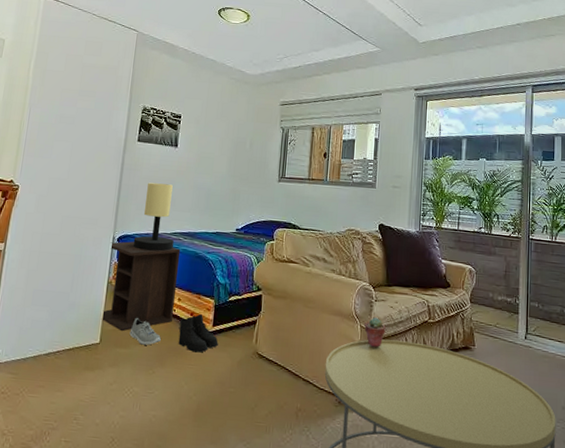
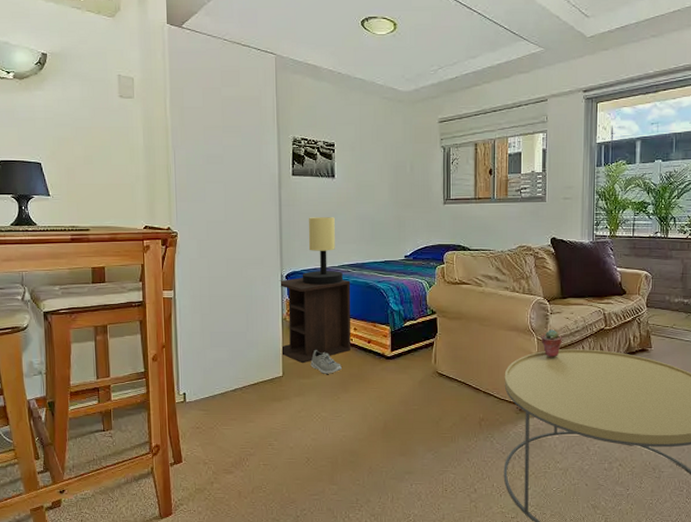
boots: present [178,313,218,353] -> none [357,340,398,377]

